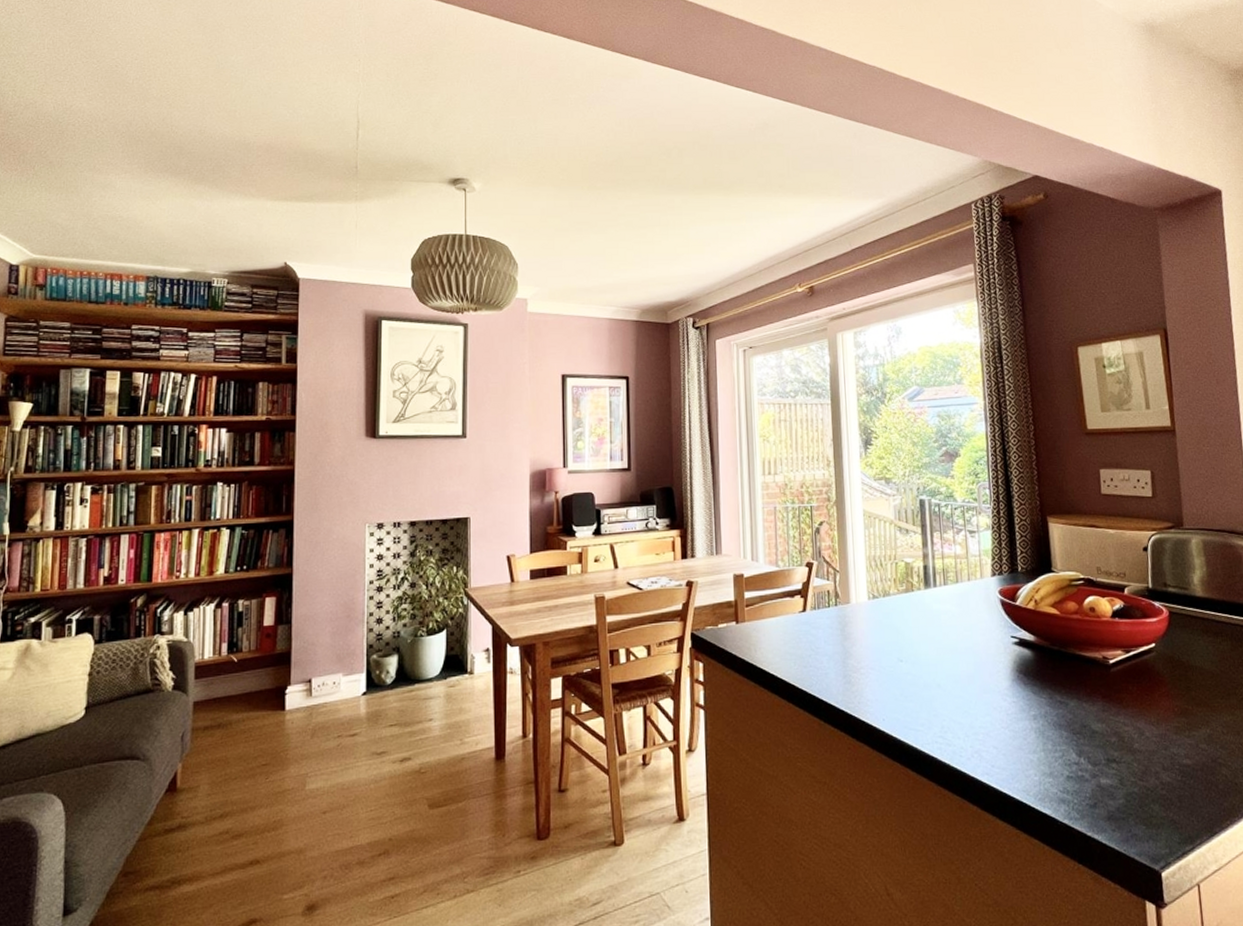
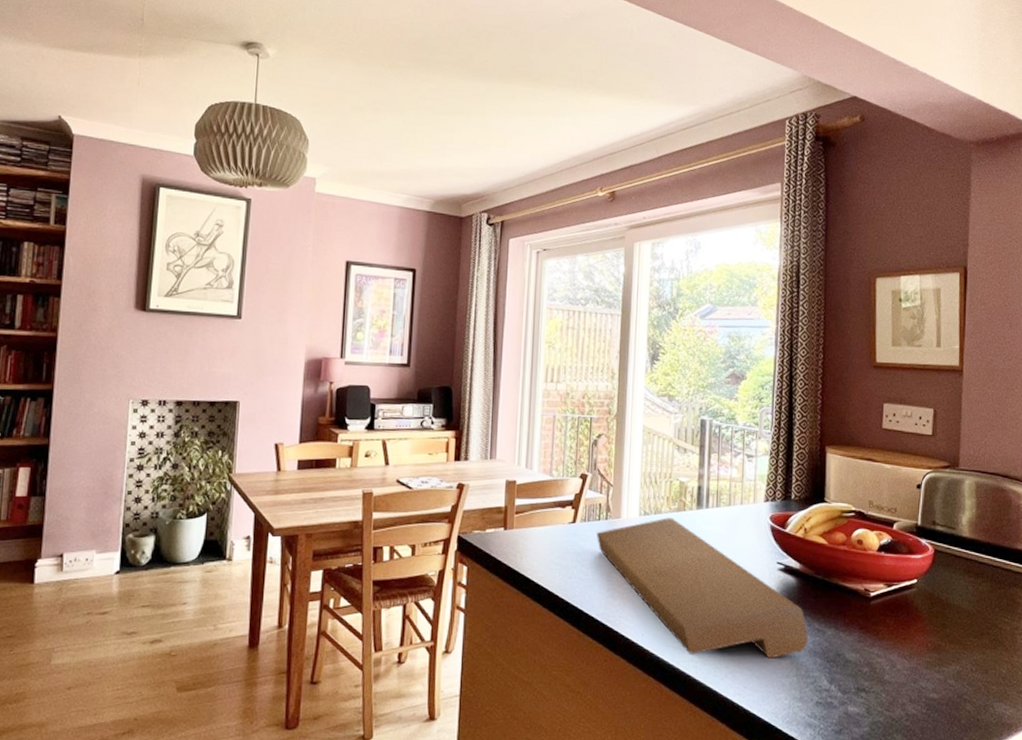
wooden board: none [827,599,1051,736] -> present [596,517,808,659]

